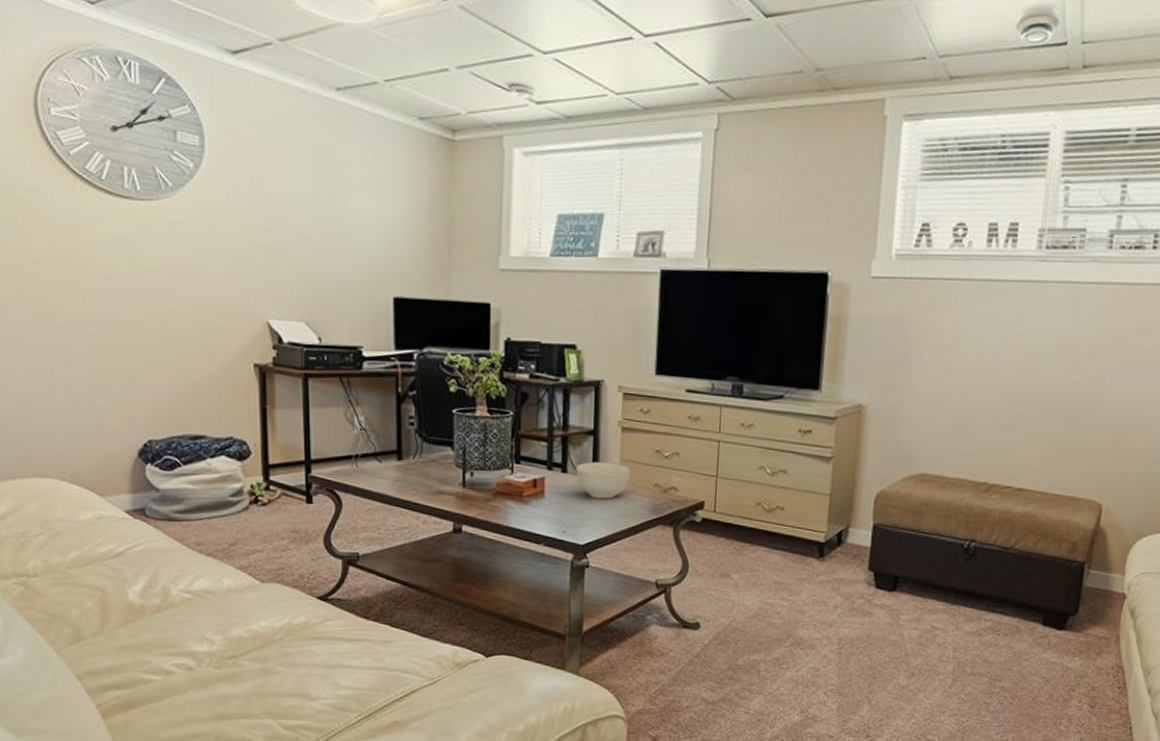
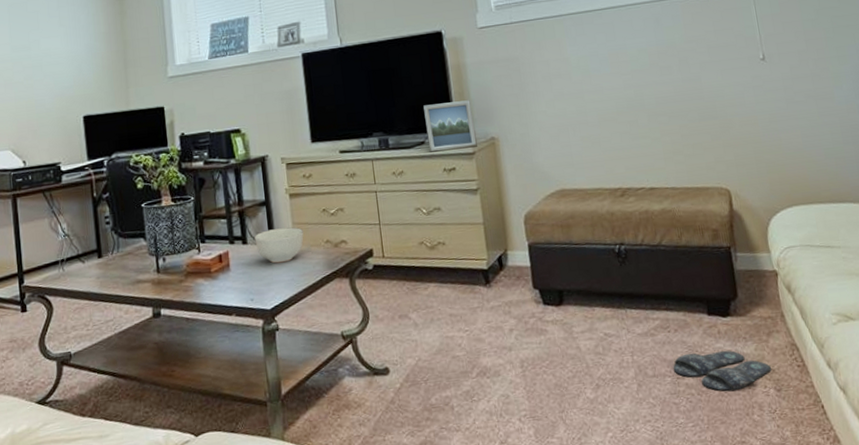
picture frame: none [786,355,844,412] -> present [423,100,477,152]
slippers: none [993,658,1091,701] -> present [674,350,771,392]

